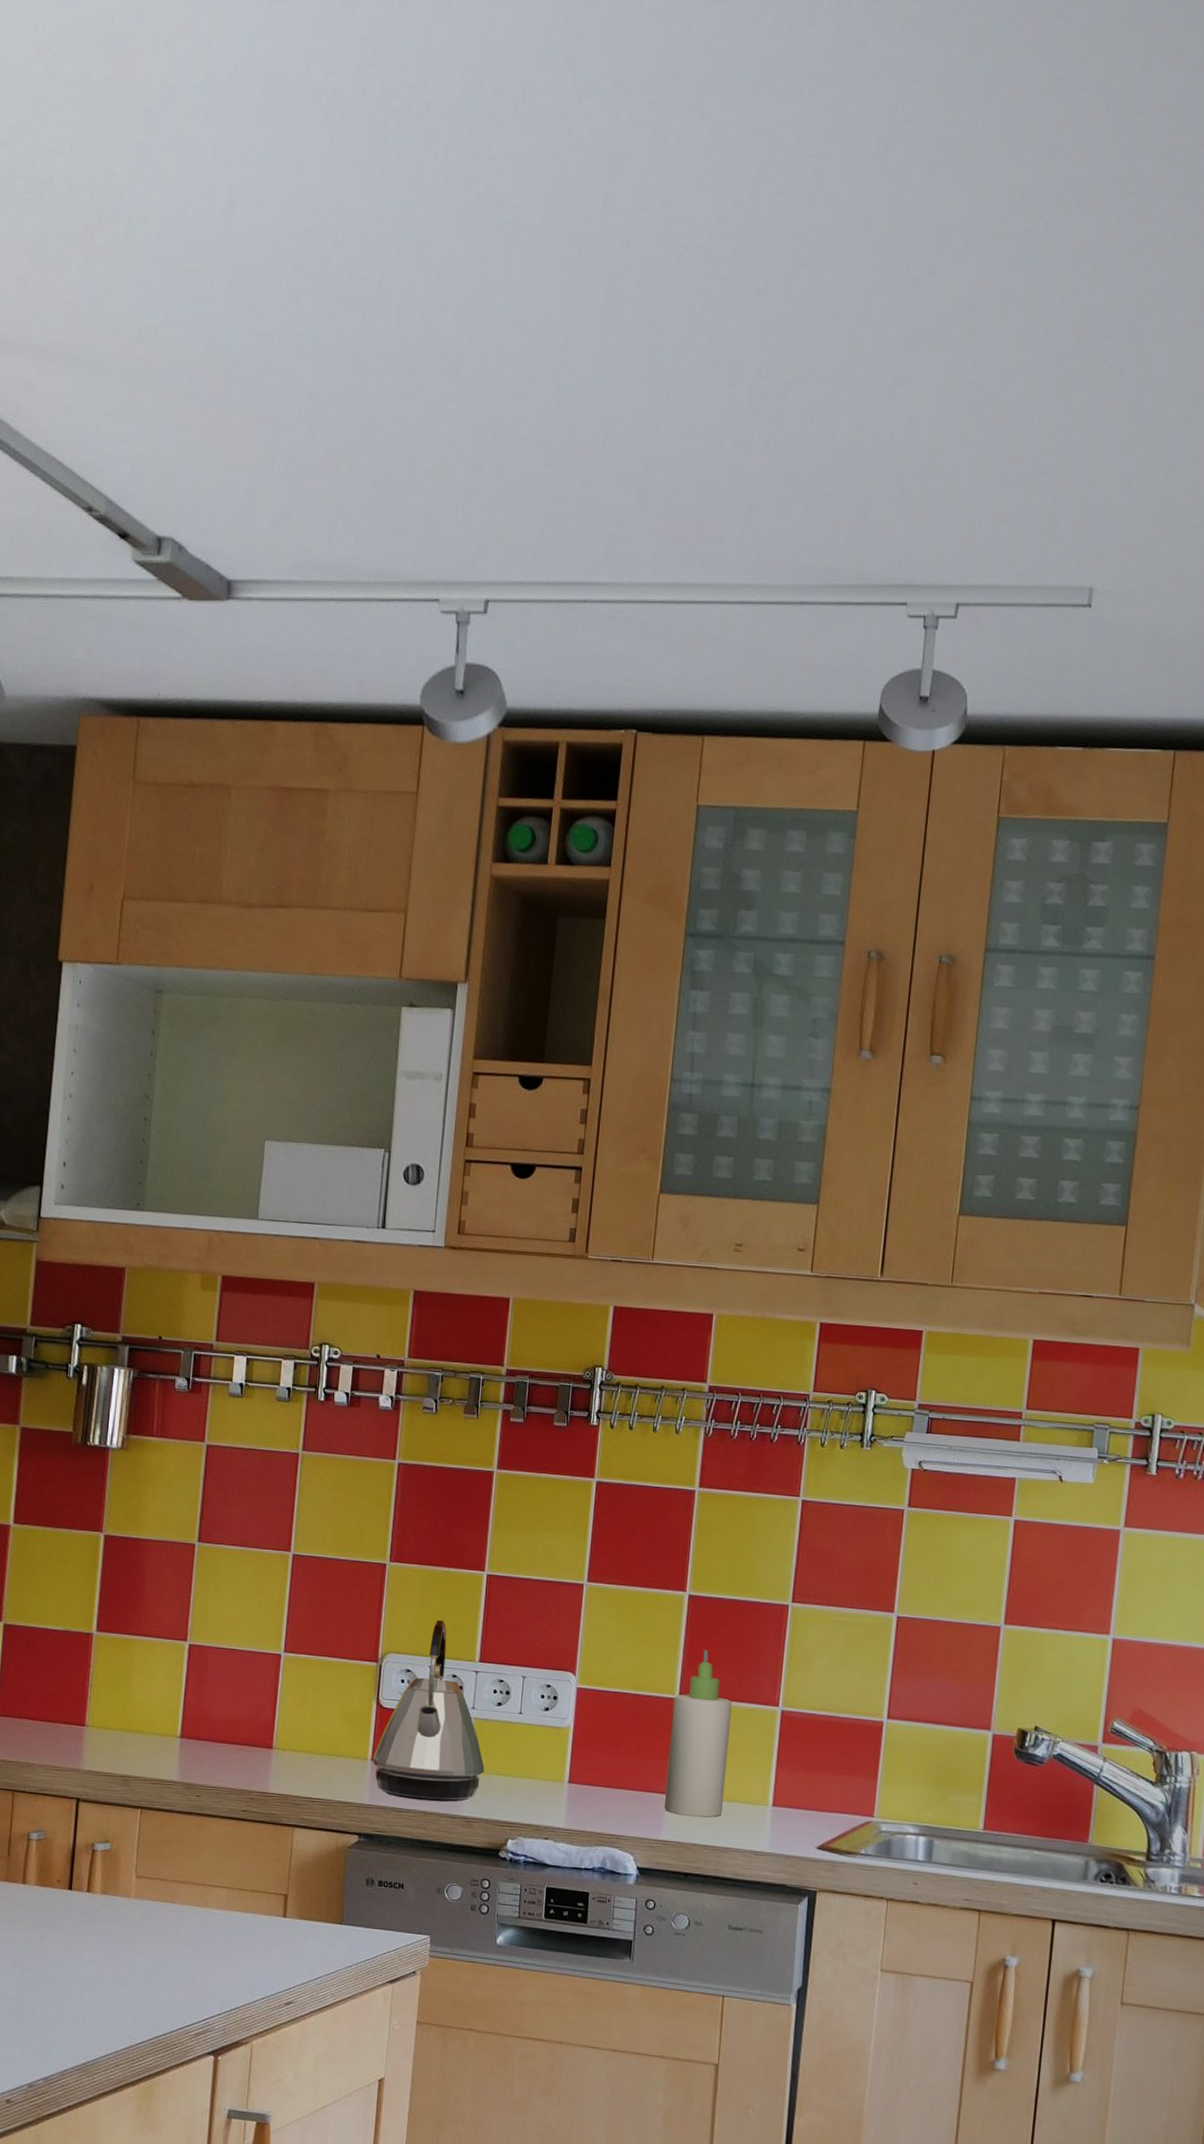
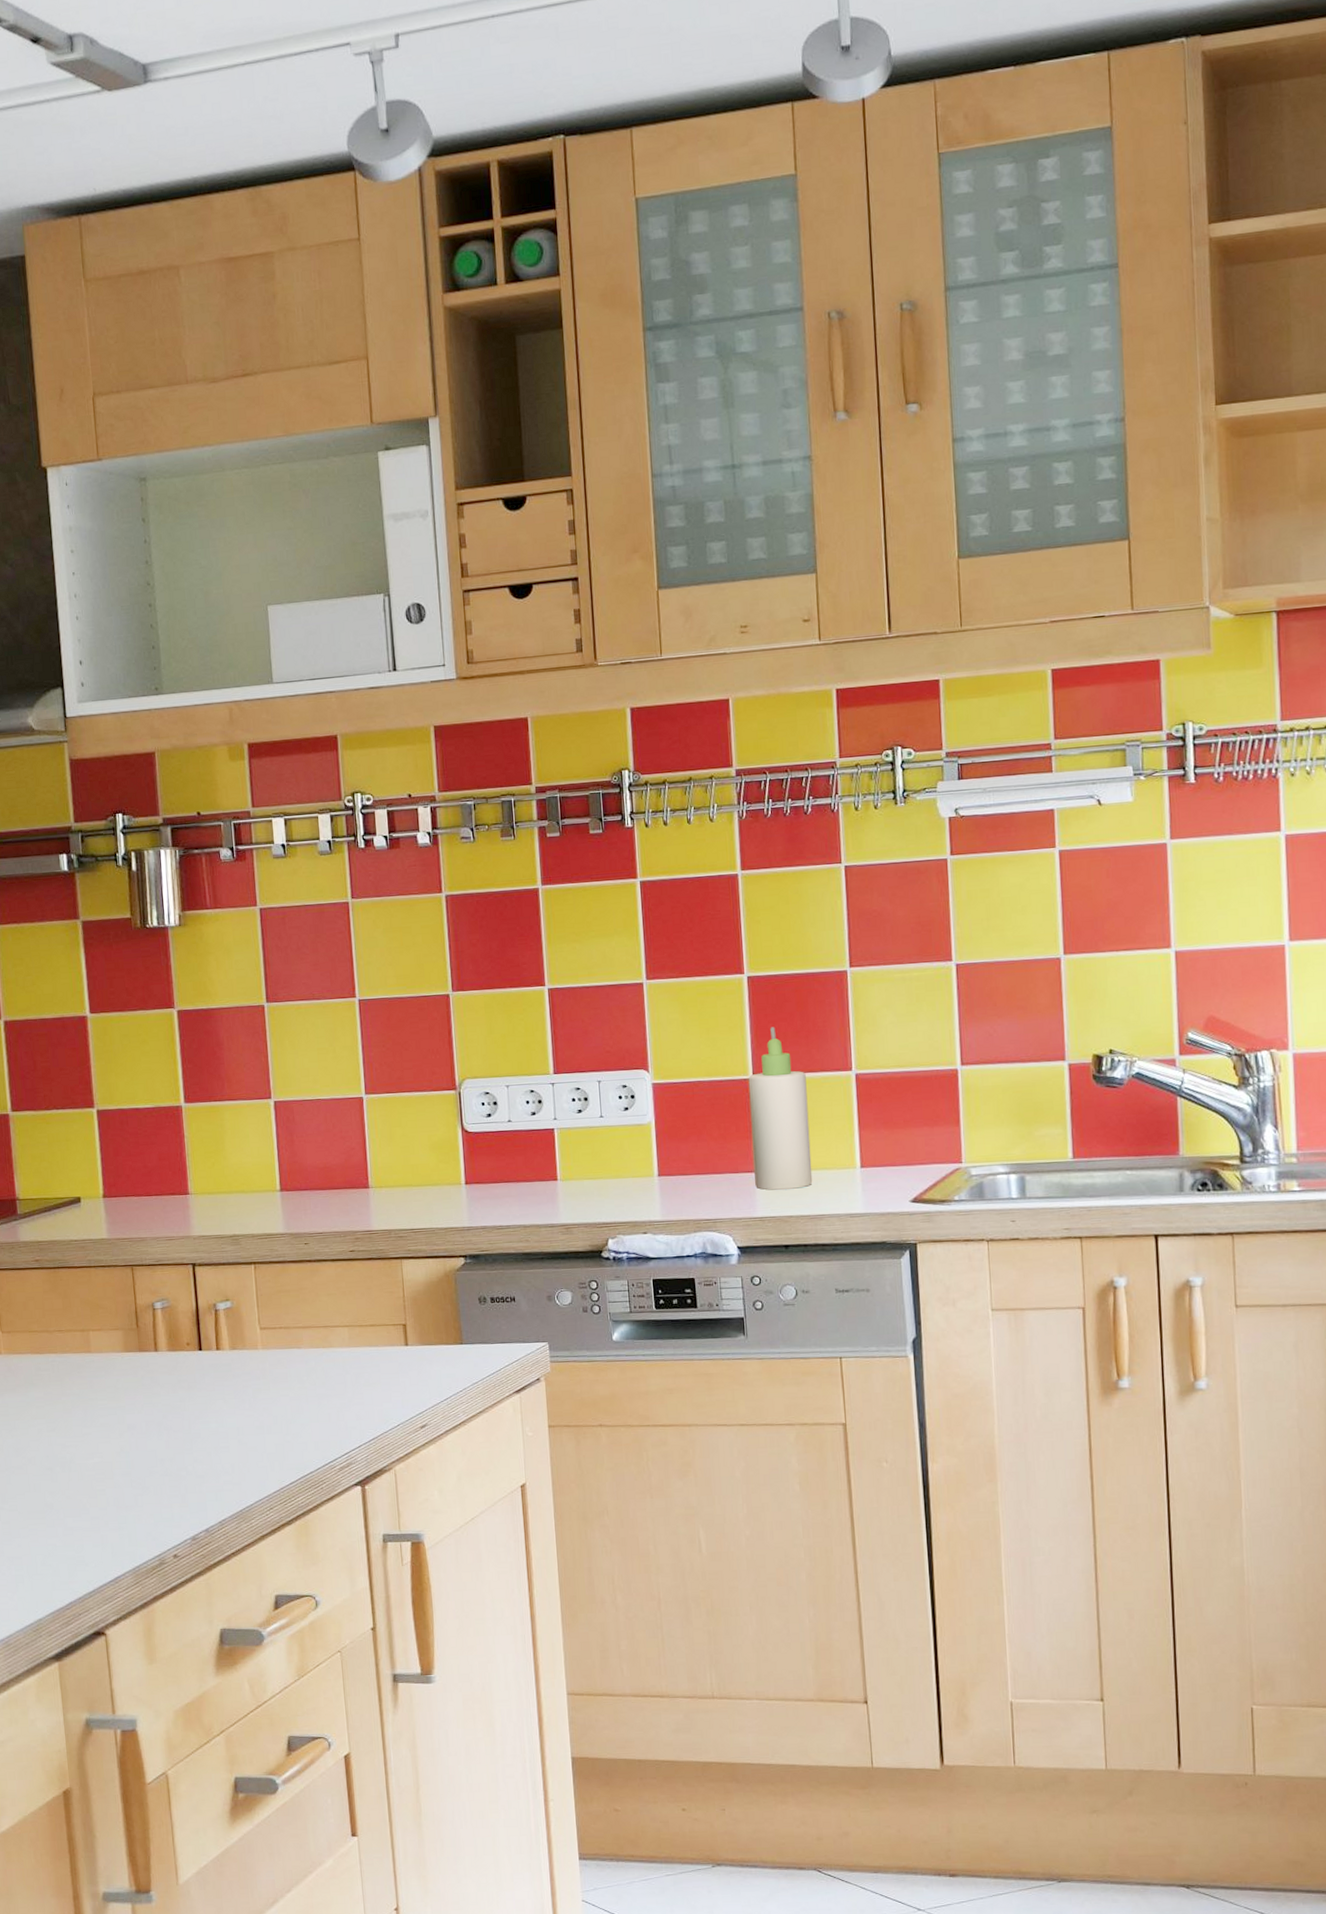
kettle: present [373,1619,485,1802] -> none [466,1039,575,1216]

